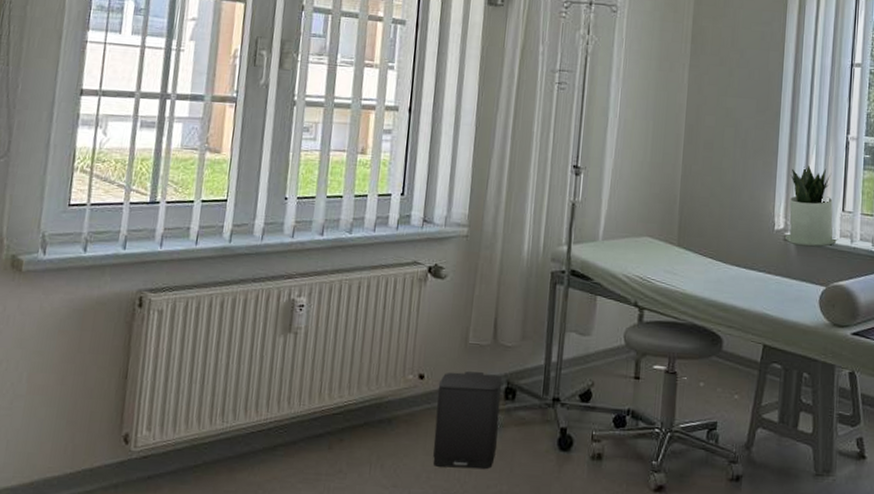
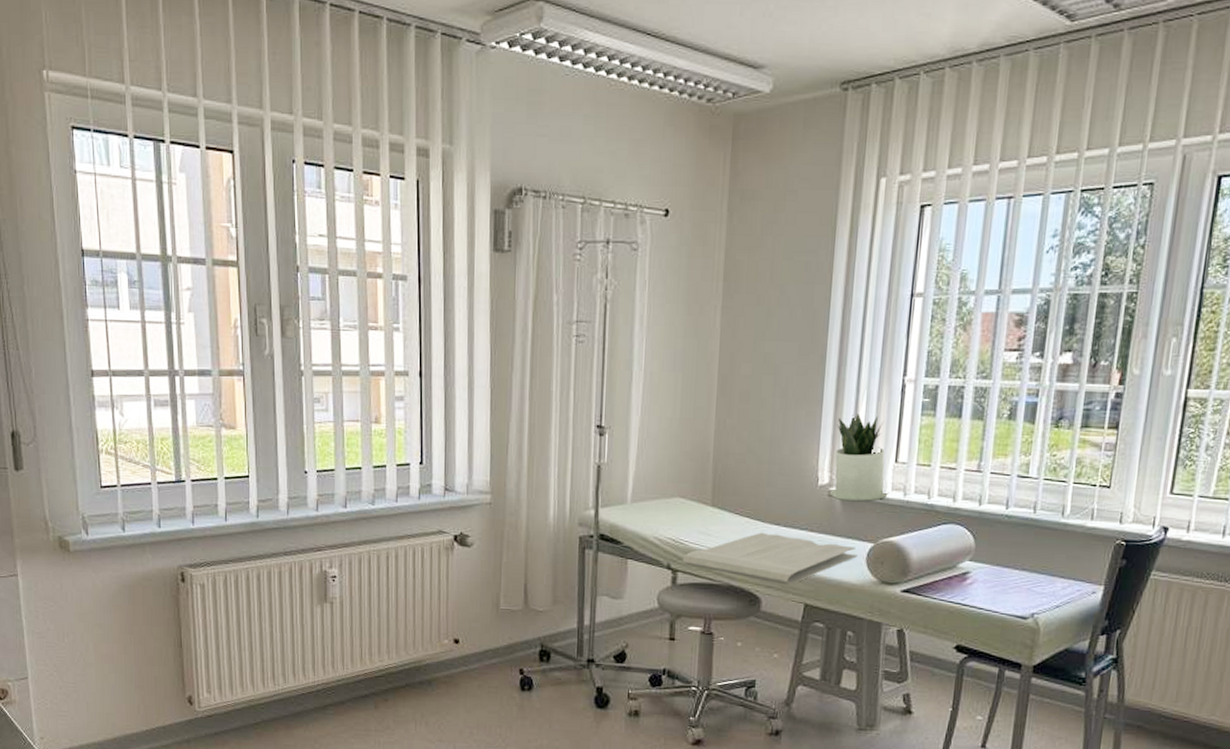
pedal bin: present [433,371,502,470] -> none [473,635,536,726]
towel: none [648,272,811,326] -> present [682,532,857,586]

